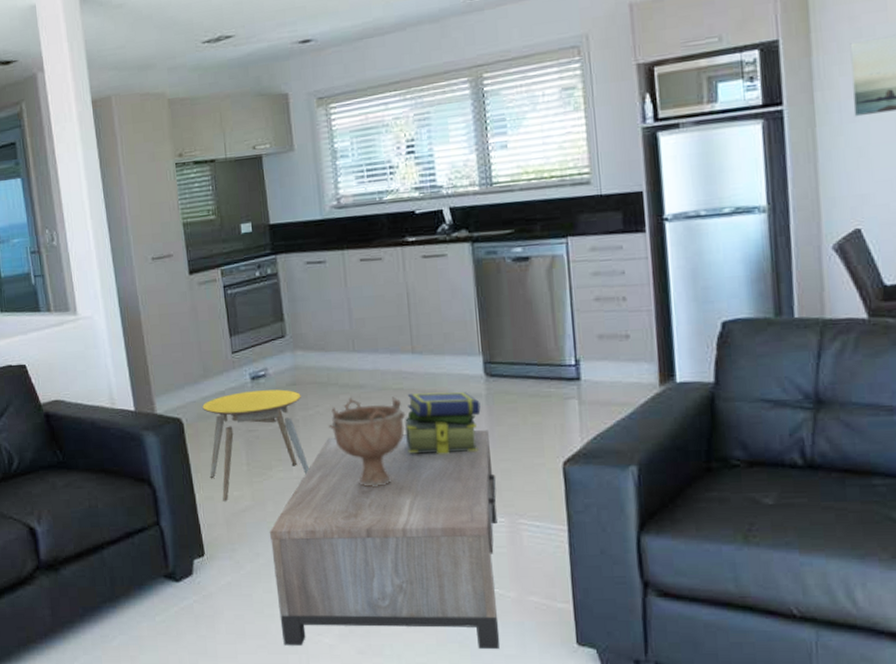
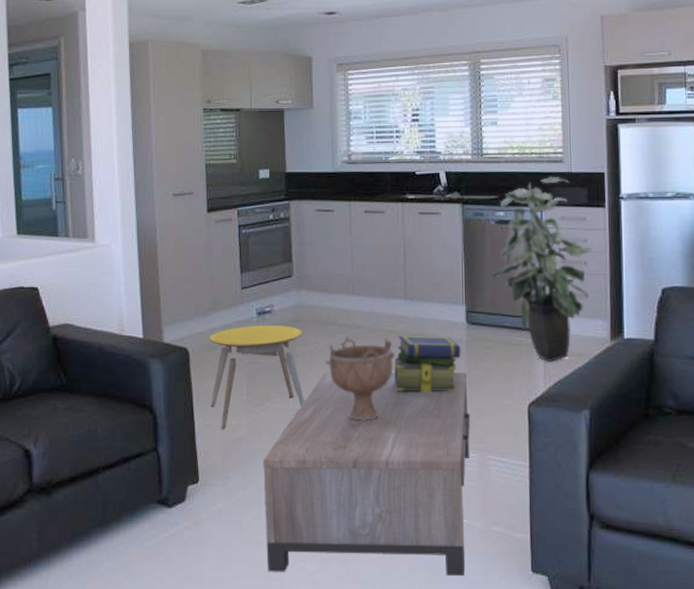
indoor plant: none [510,200,632,414] -> present [491,176,592,362]

